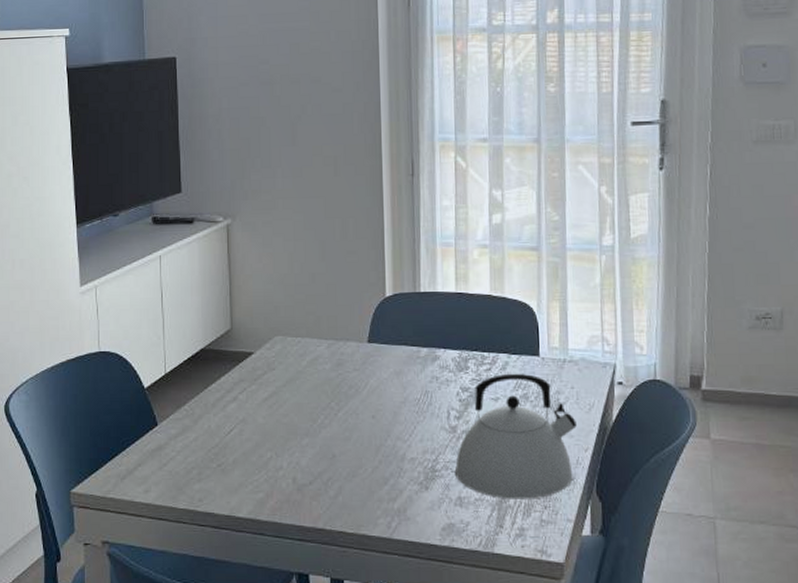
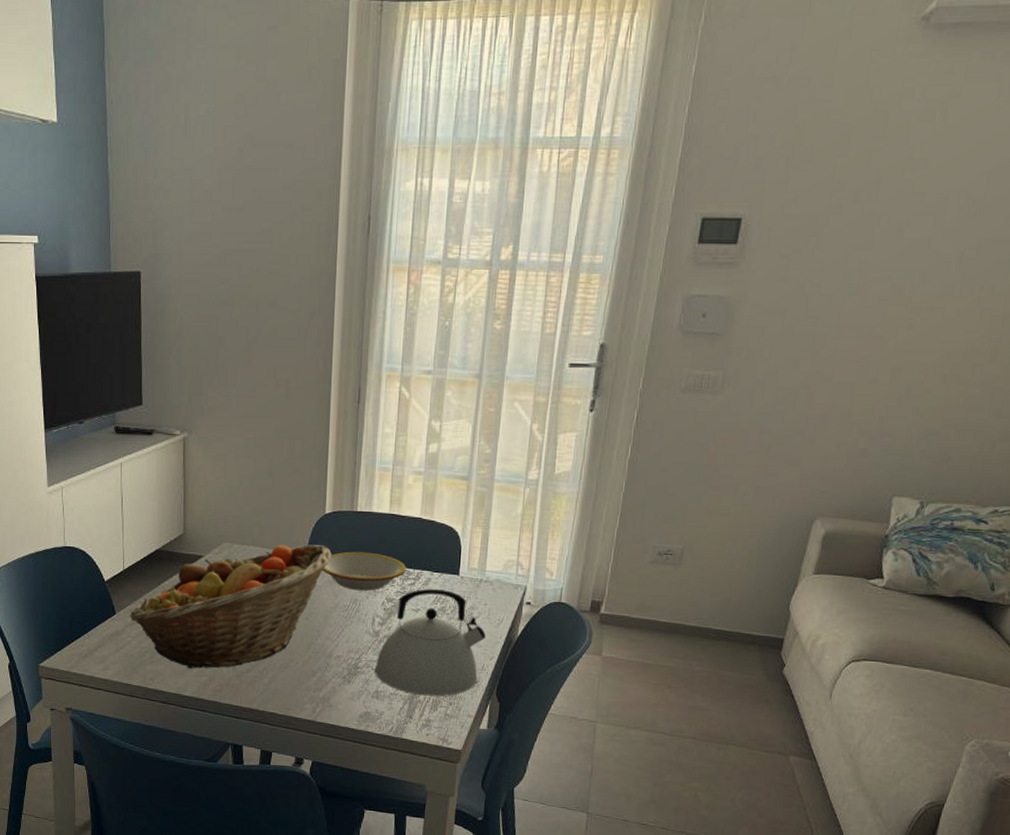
fruit basket: none [173,332,396,485] -> present [129,544,331,669]
bowl: none [387,337,480,381] -> present [322,551,407,591]

